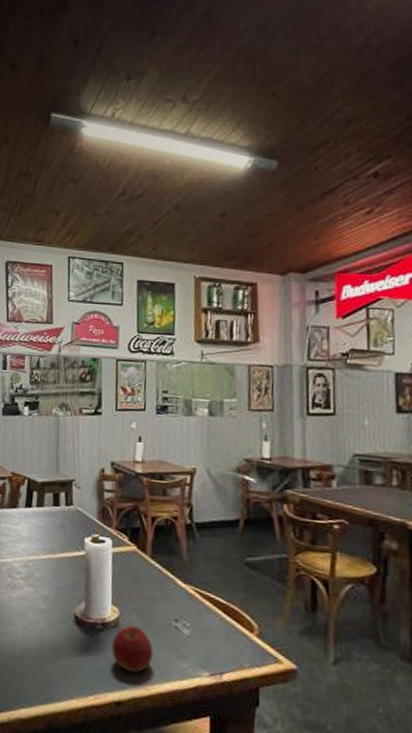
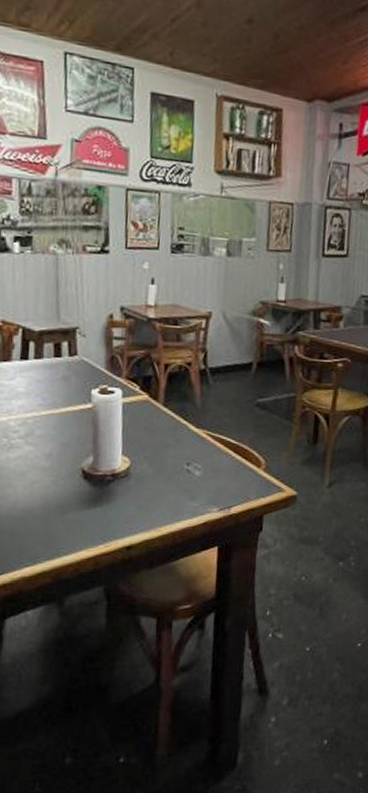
apple: present [112,625,154,674] -> none [122,473,165,518]

